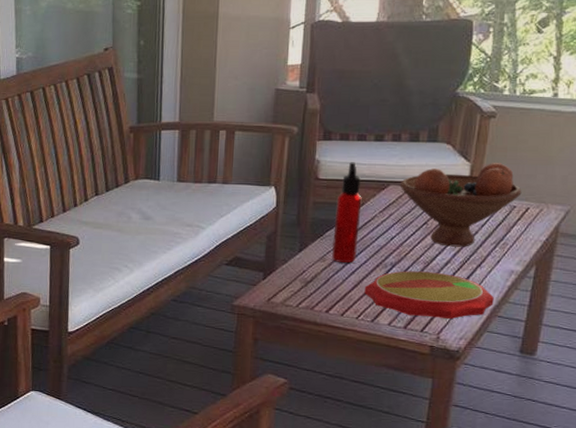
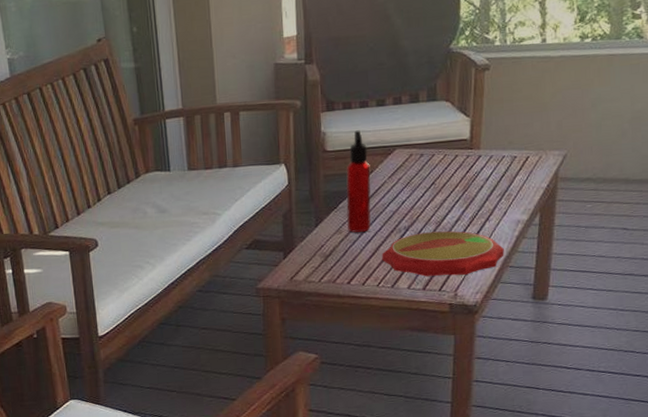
fruit bowl: present [399,163,522,247] -> none [405,115,521,204]

